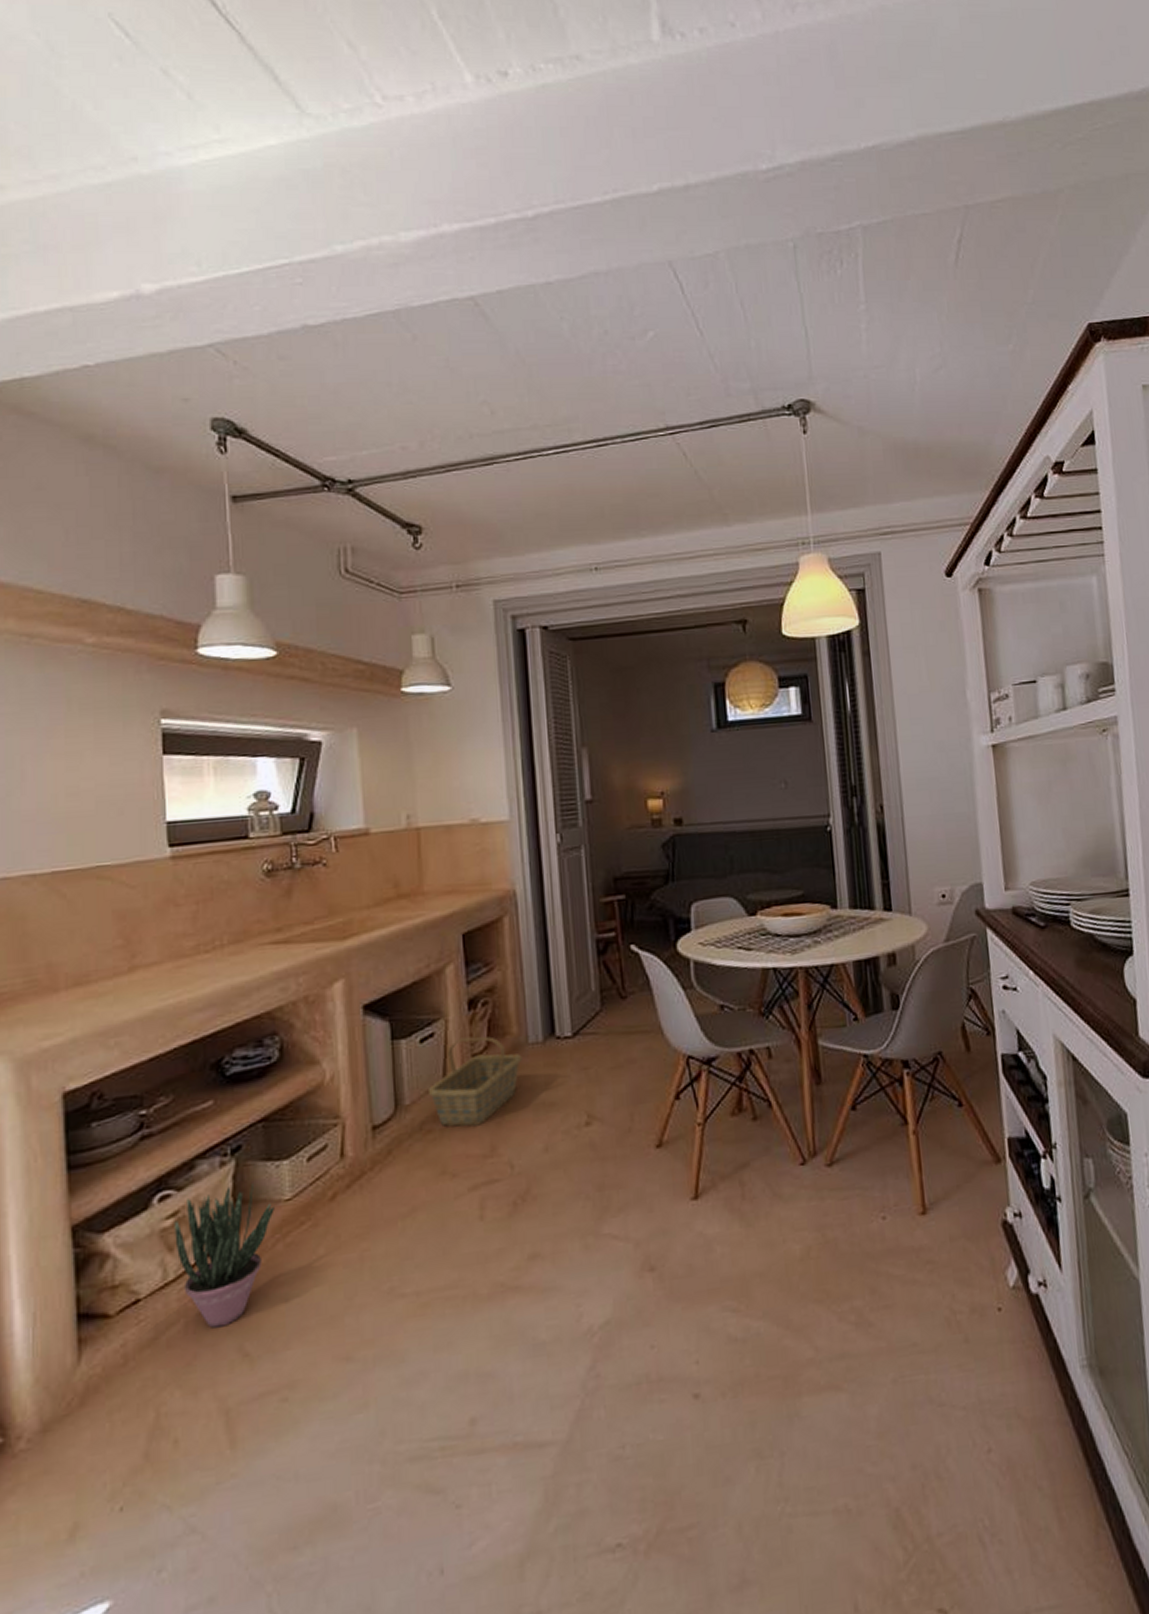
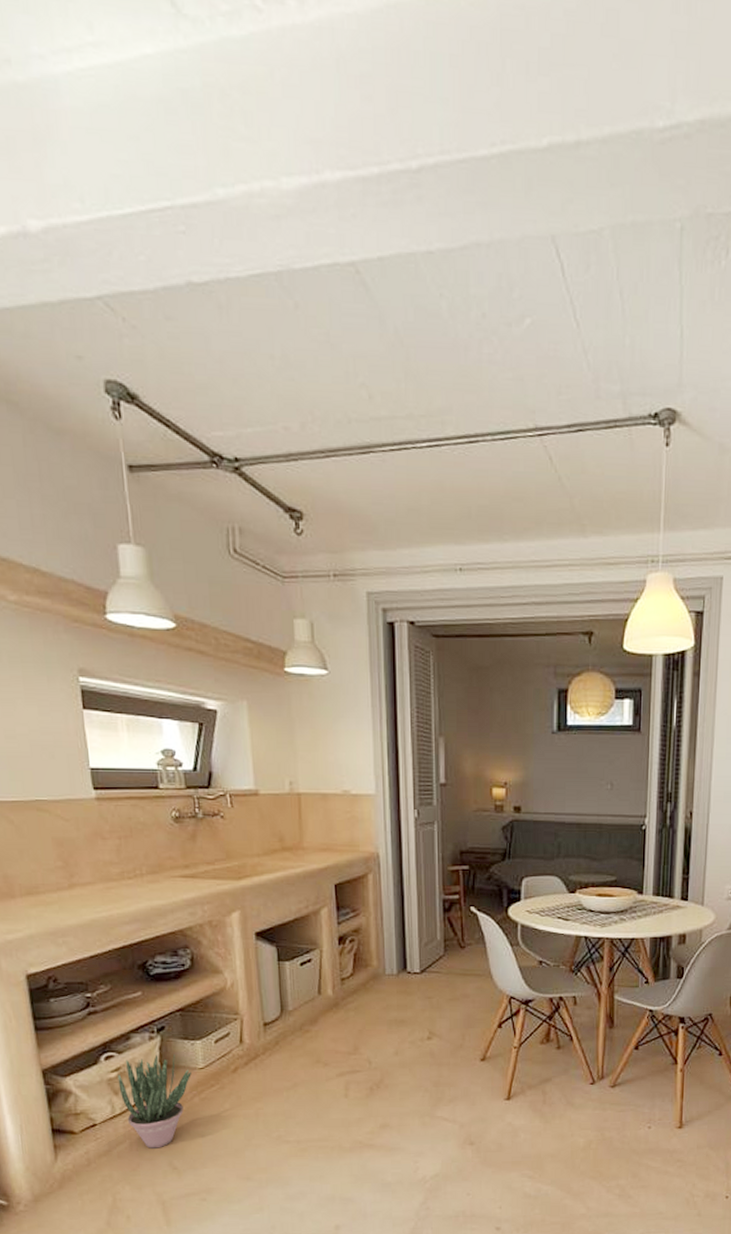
basket: present [429,1036,522,1127] -> none [307,965,380,1031]

